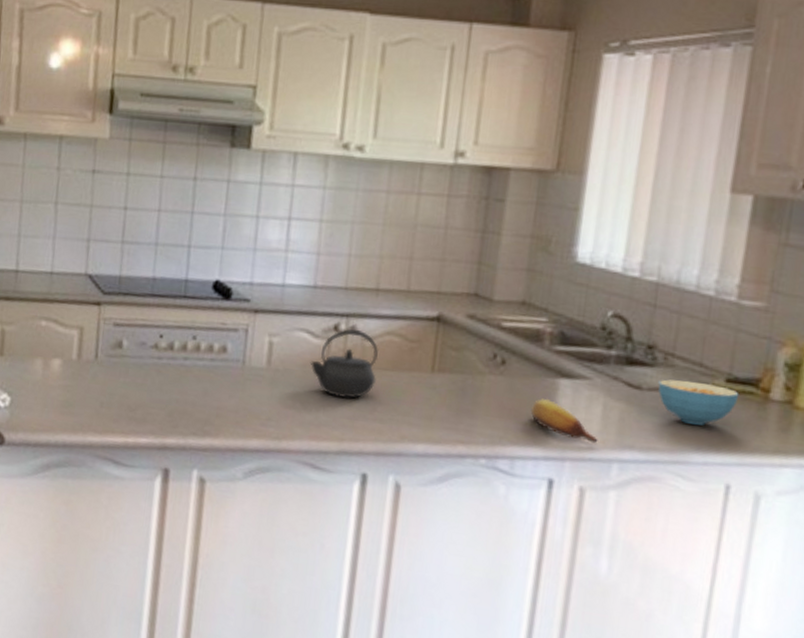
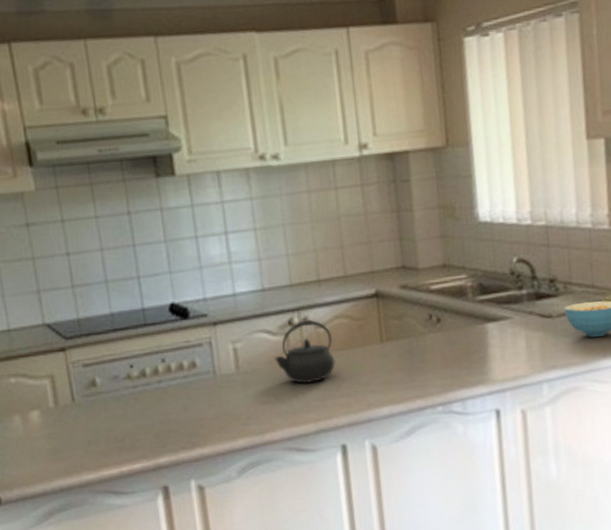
fruit: present [530,398,598,444] -> none [469,342,528,372]

